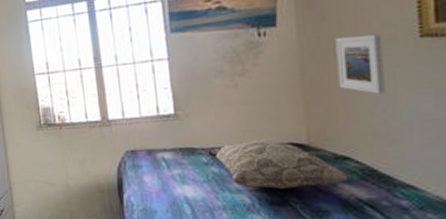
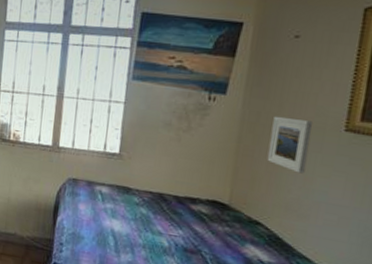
decorative pillow: present [208,139,352,189] -> none [140,190,259,244]

